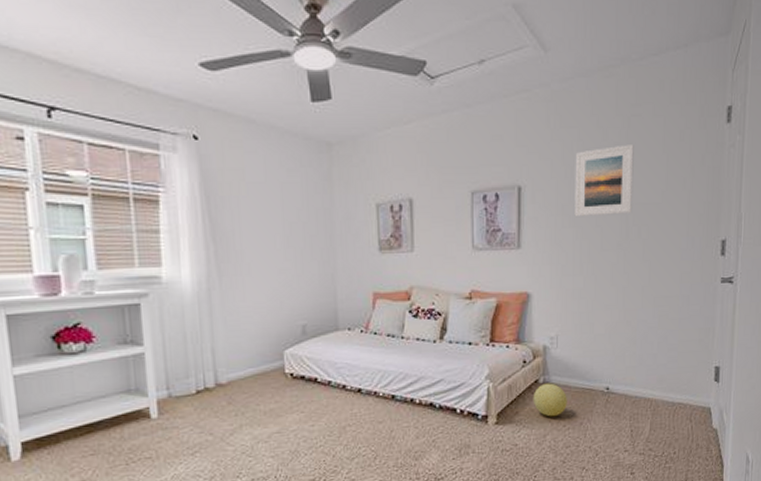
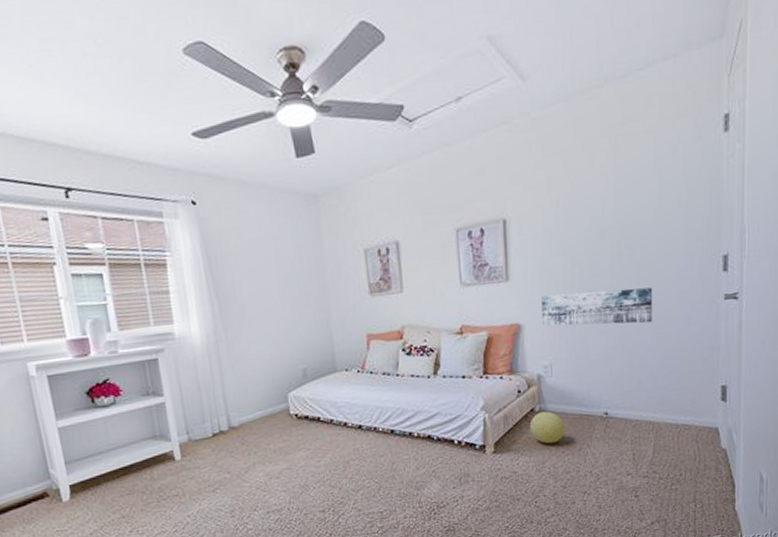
wall art: none [551,265,657,301] -> present [541,287,653,326]
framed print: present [574,145,634,217] -> none [560,165,624,245]

